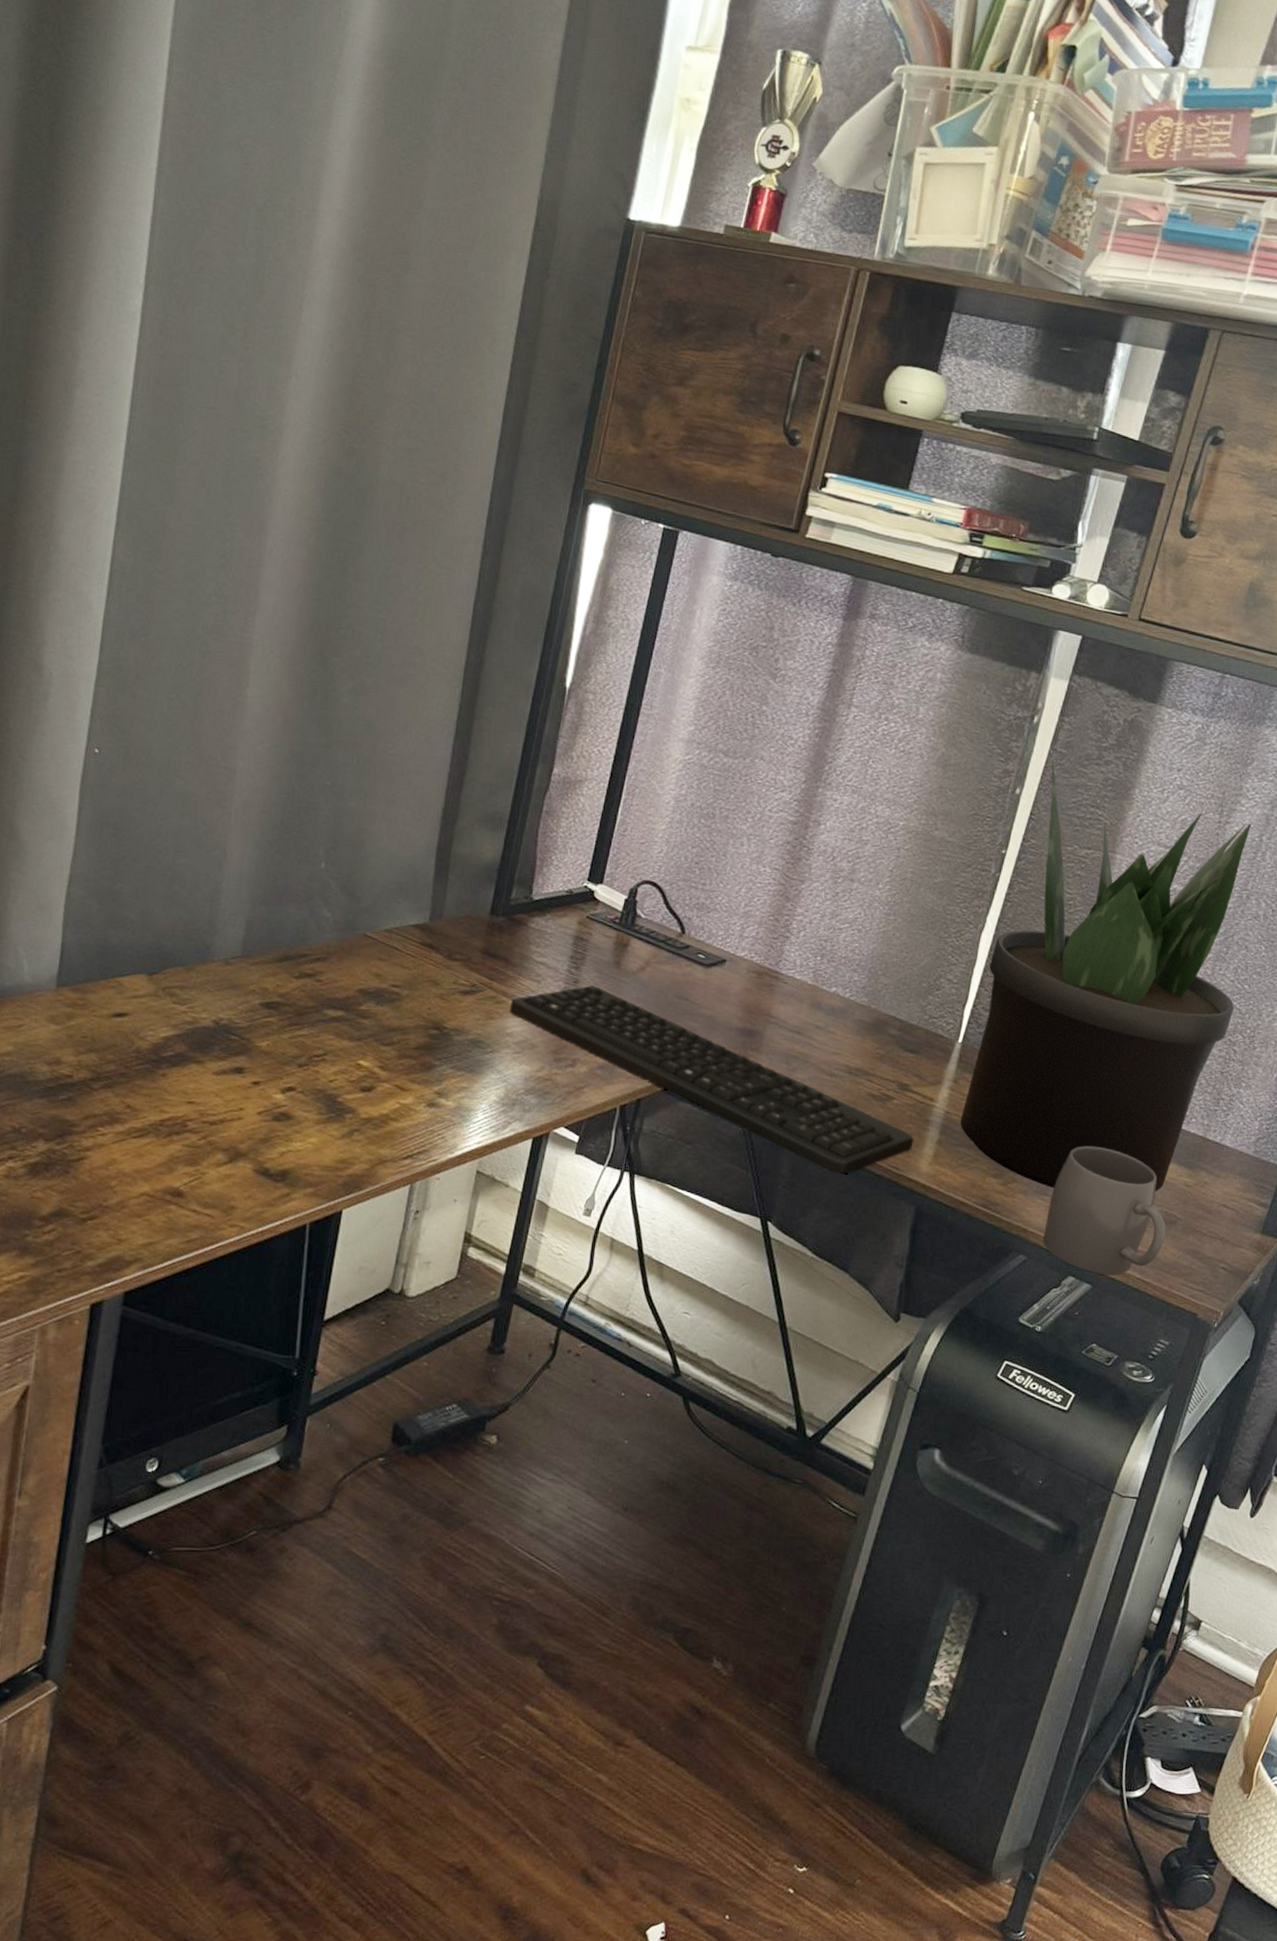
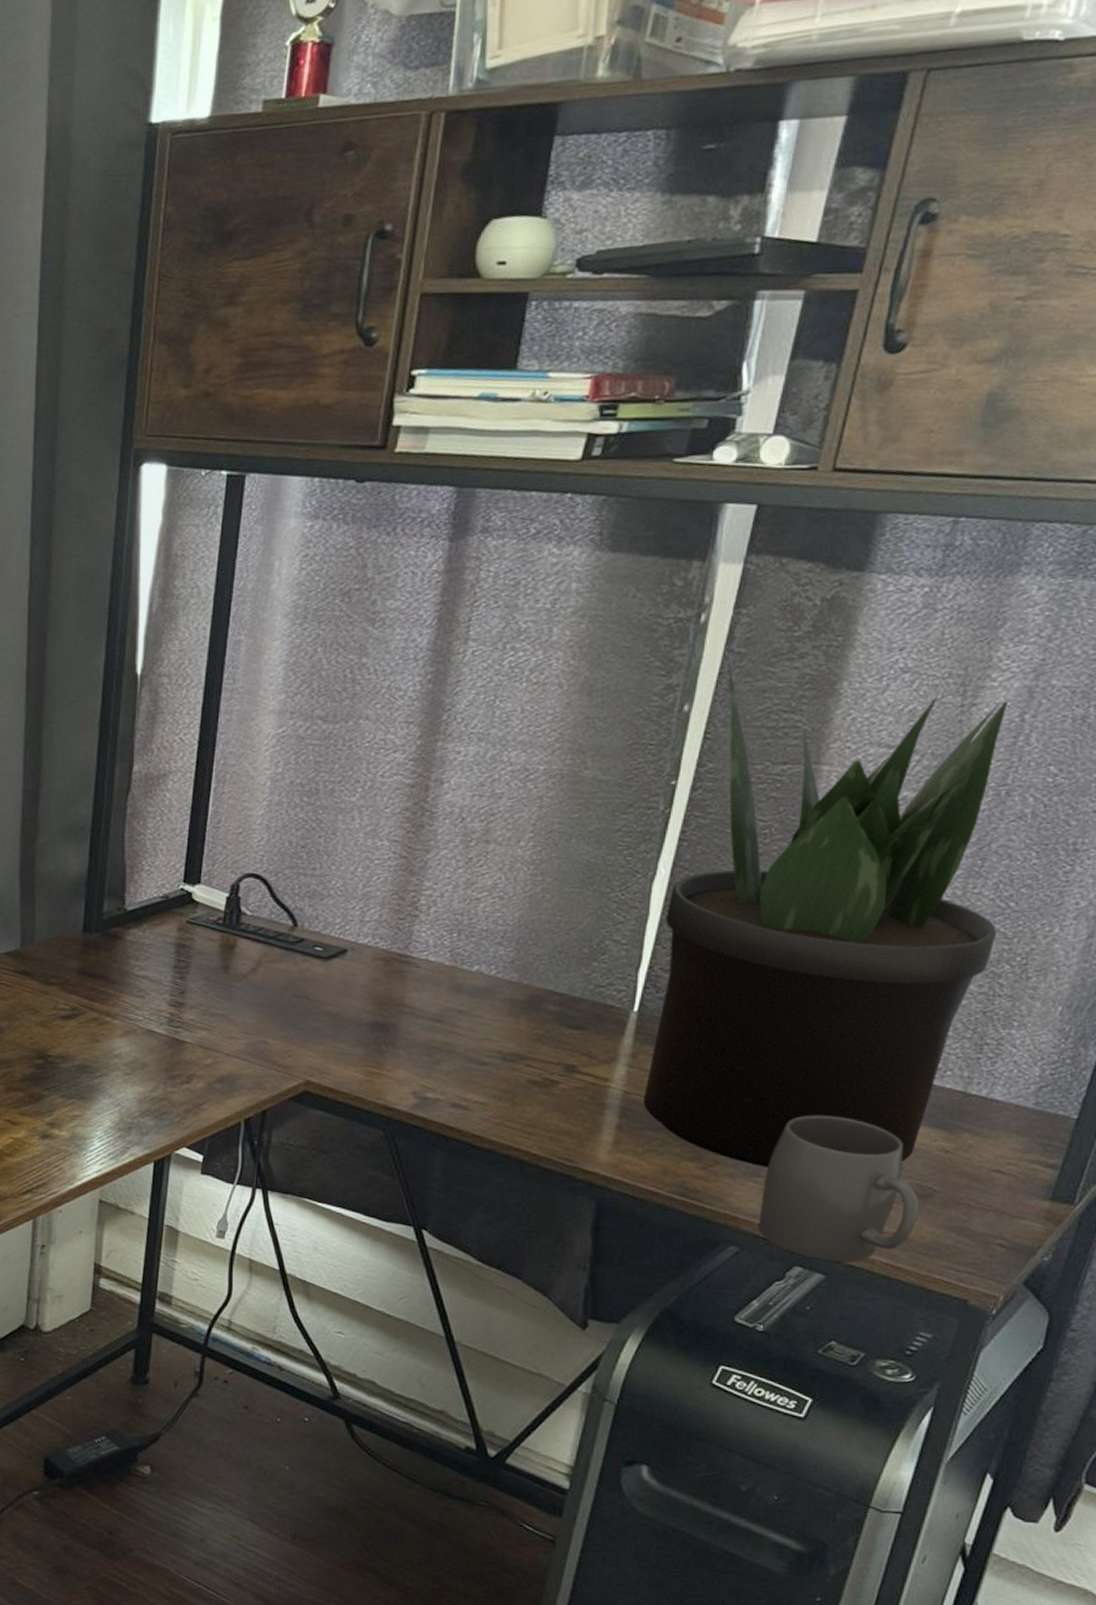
computer keyboard: present [509,985,914,1175] -> none [114,995,588,1172]

